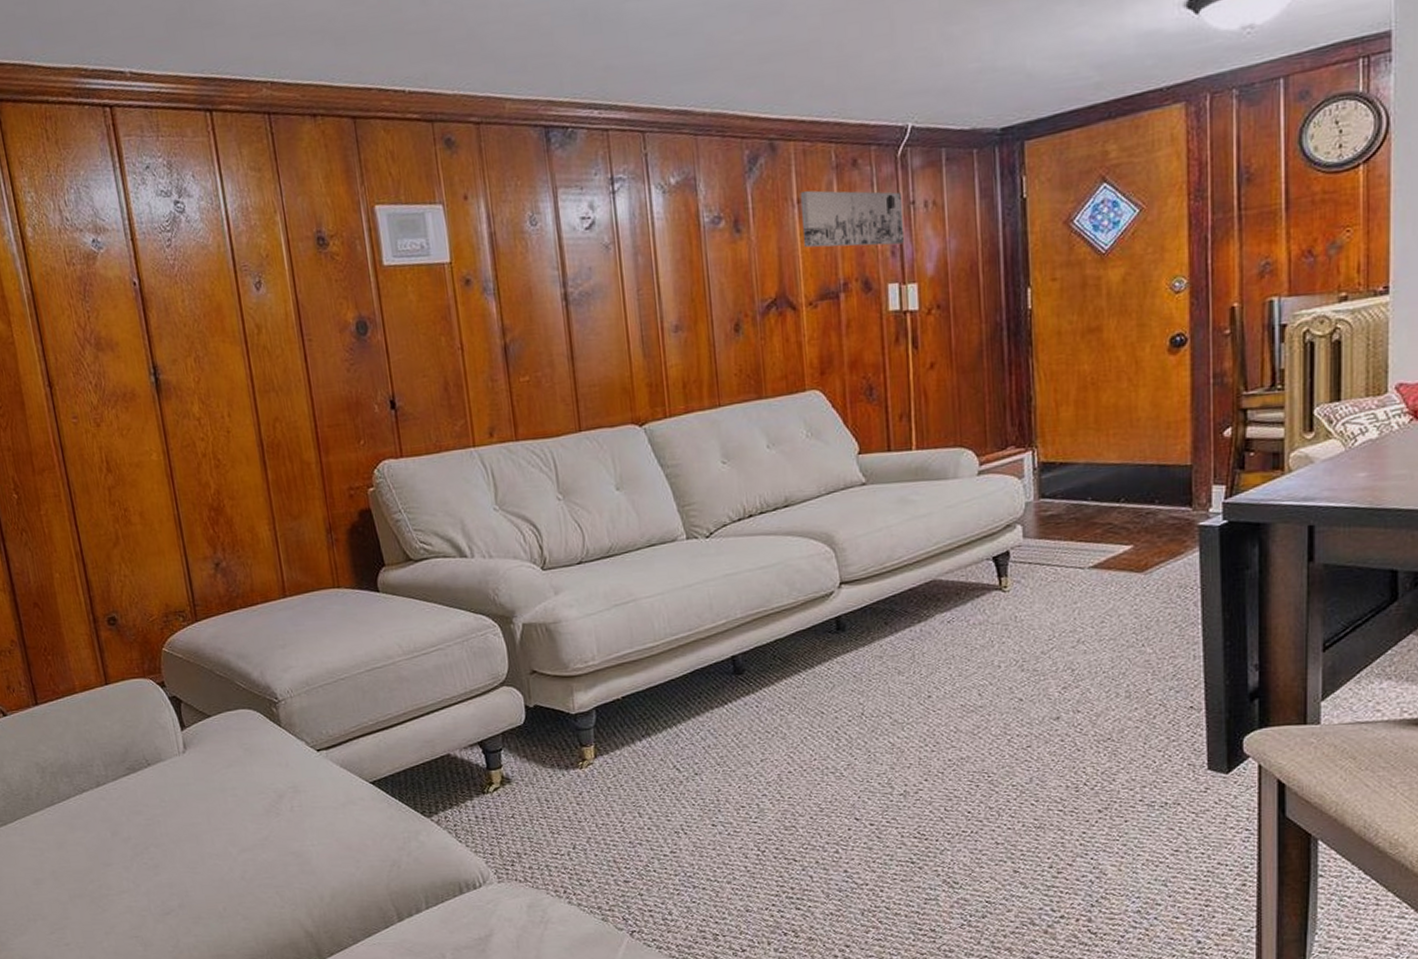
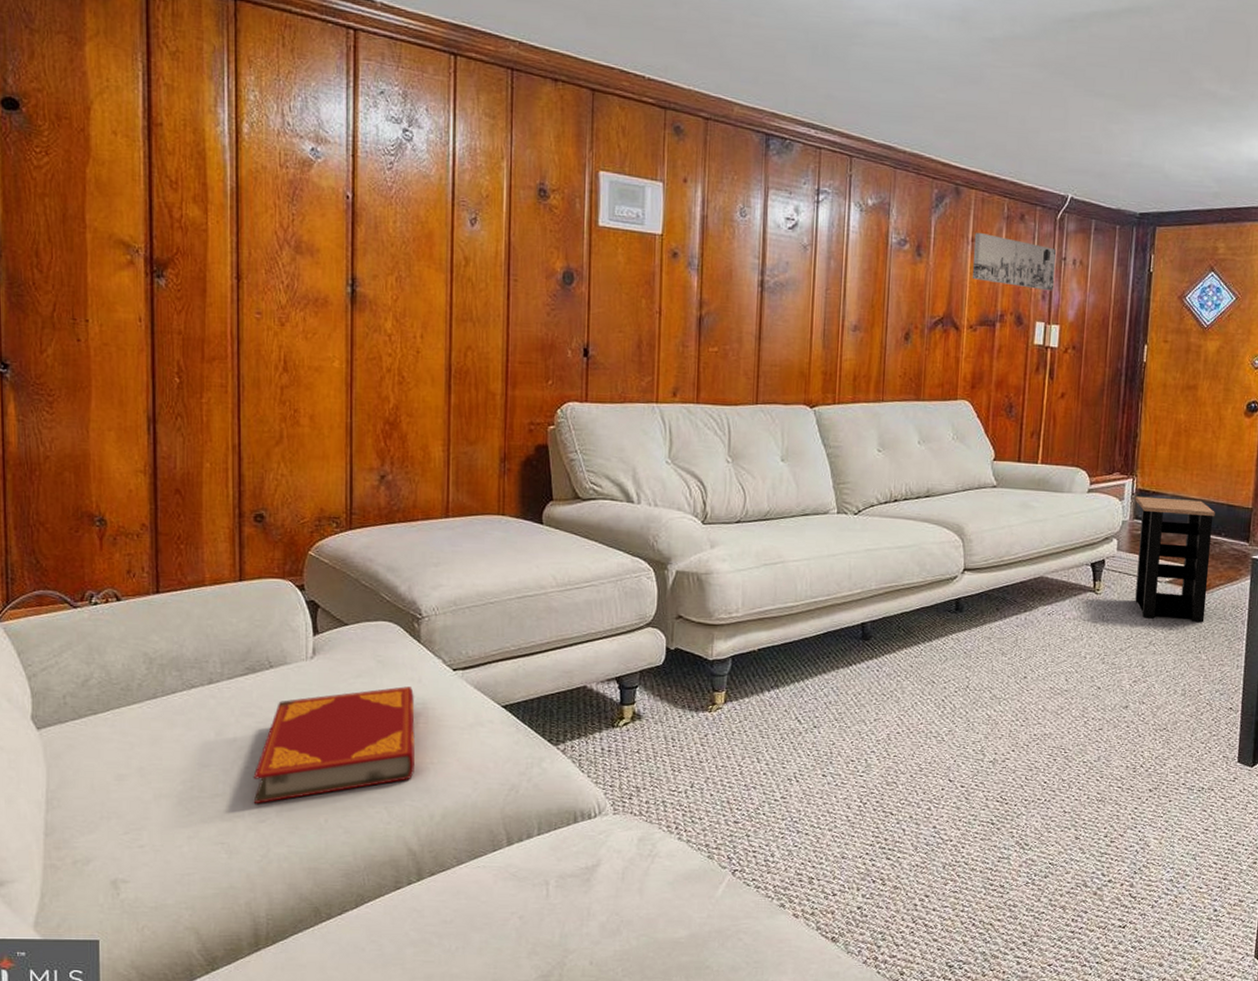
hardback book: none [152,771,298,898] -> present [253,686,415,804]
side table: none [1037,464,1145,613] -> present [1134,496,1215,623]

